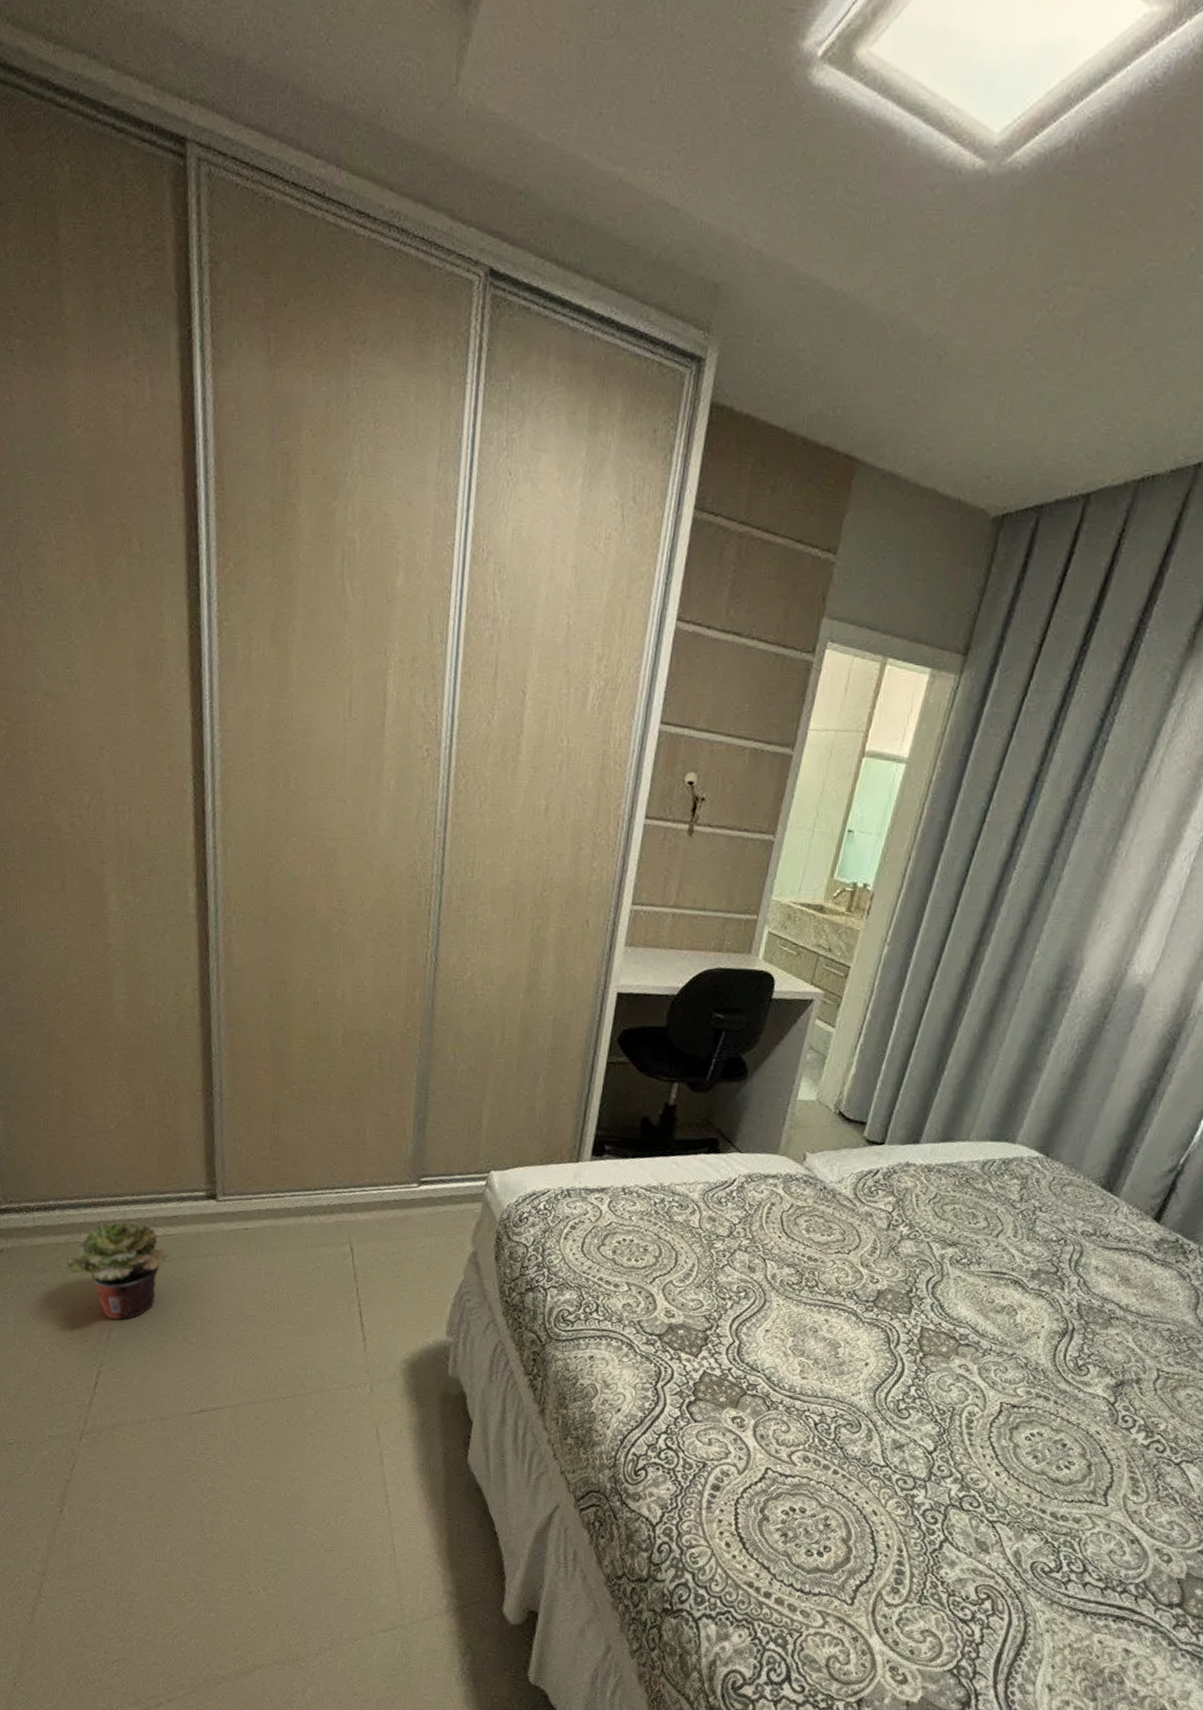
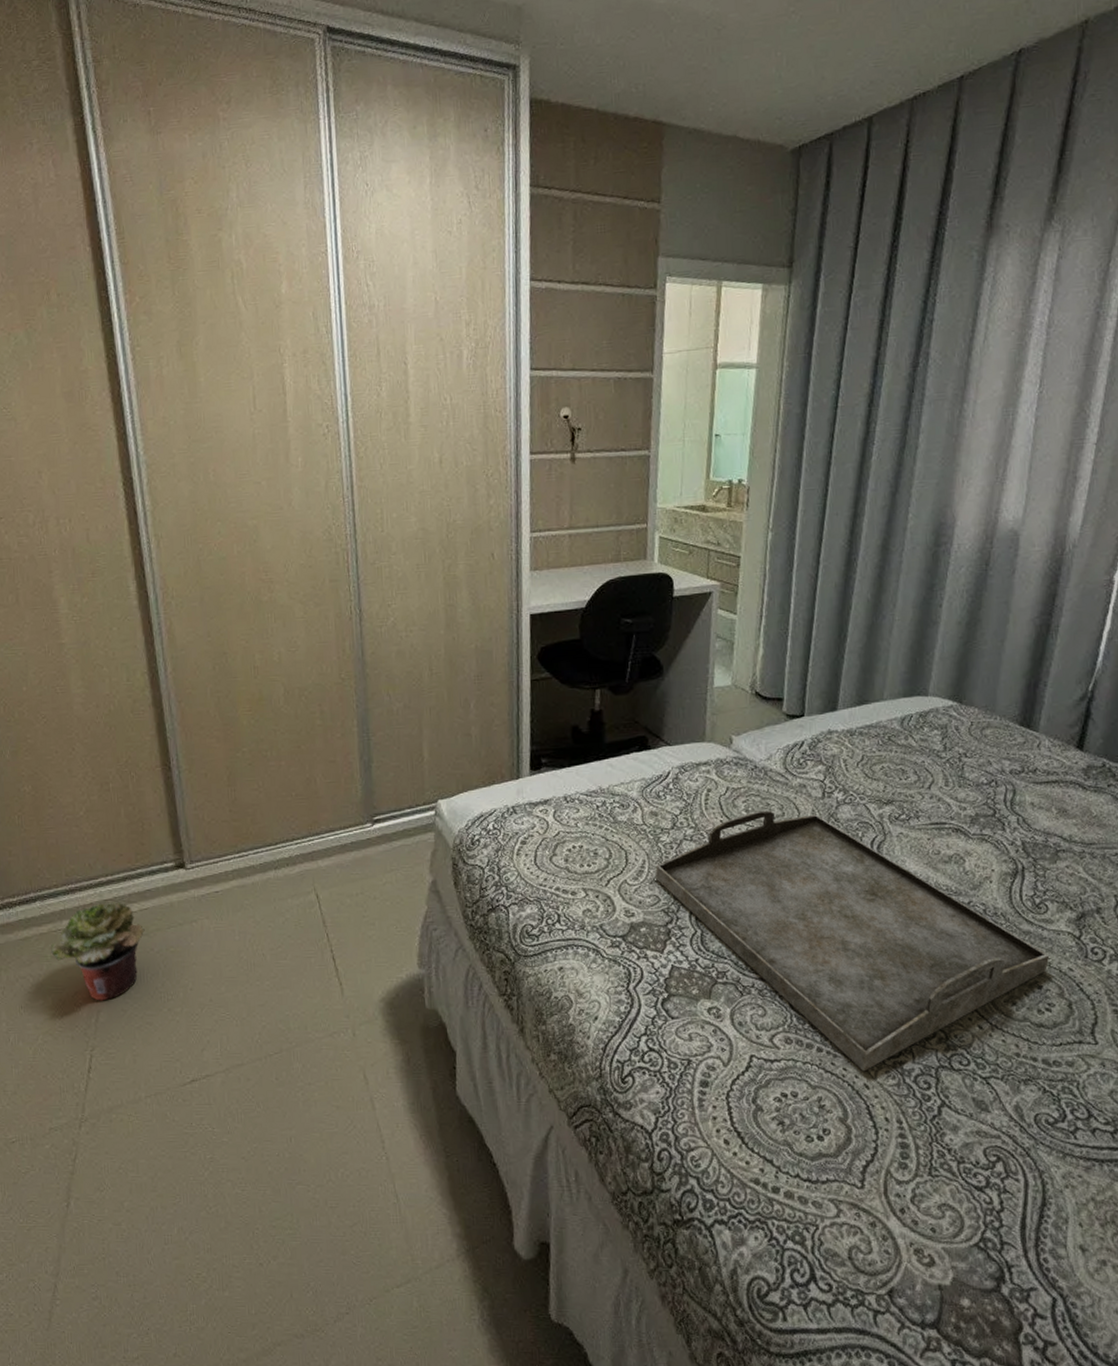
serving tray: none [701,1232,1081,1499] -> present [655,810,1050,1072]

